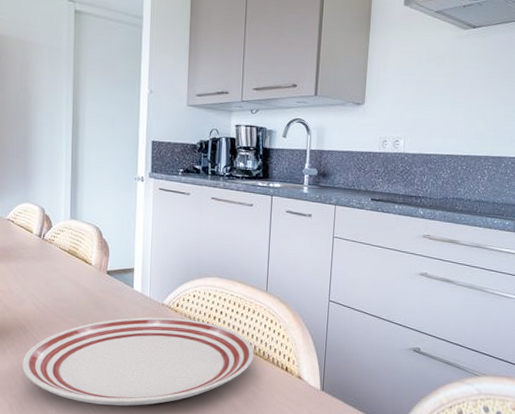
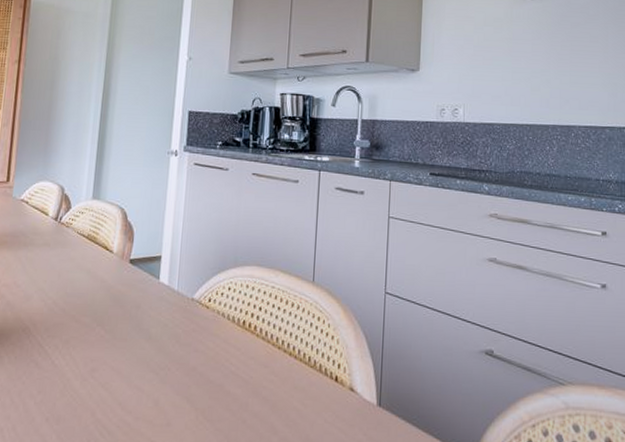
dinner plate: present [21,317,254,406] -> none [20,315,298,429]

